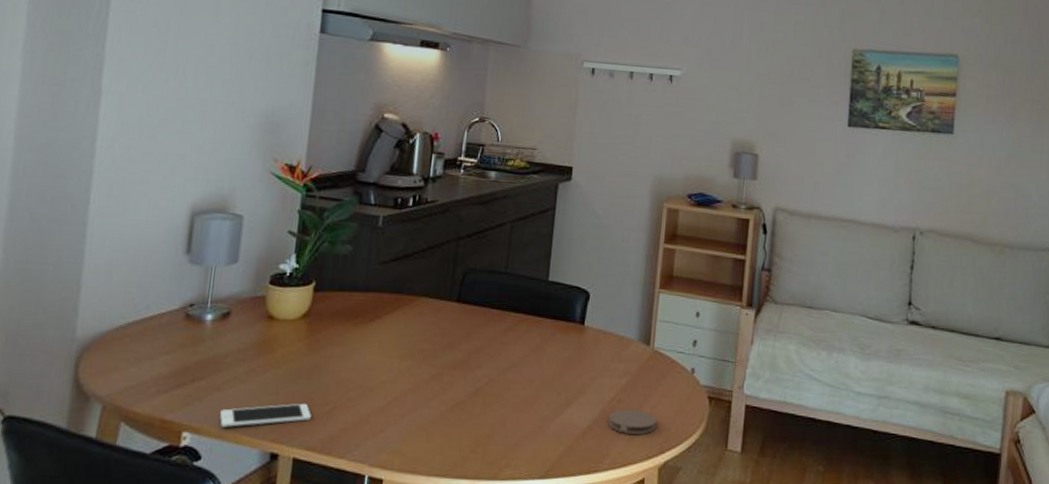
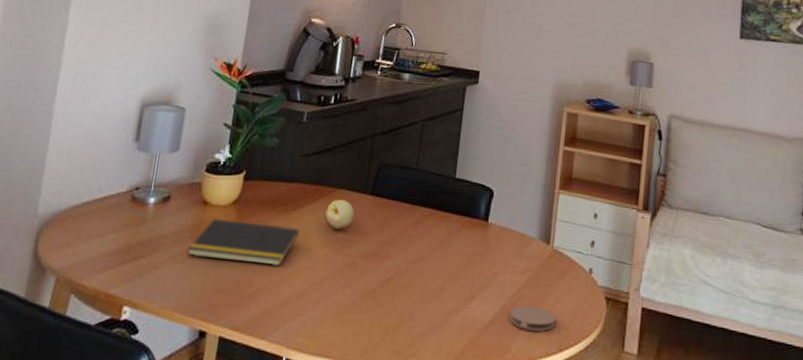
cell phone: present [220,403,311,427] -> none [156,284,237,304]
notepad: none [252,334,379,382] -> present [187,218,300,267]
fruit: none [406,308,439,340] -> present [324,199,355,230]

